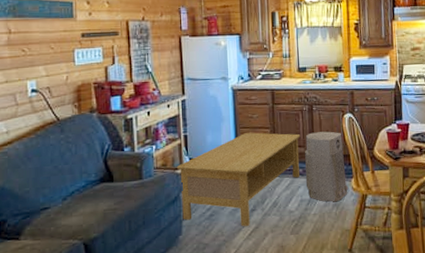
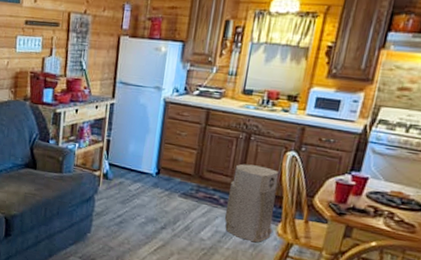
coffee table: present [176,132,301,227] -> none [93,149,230,243]

